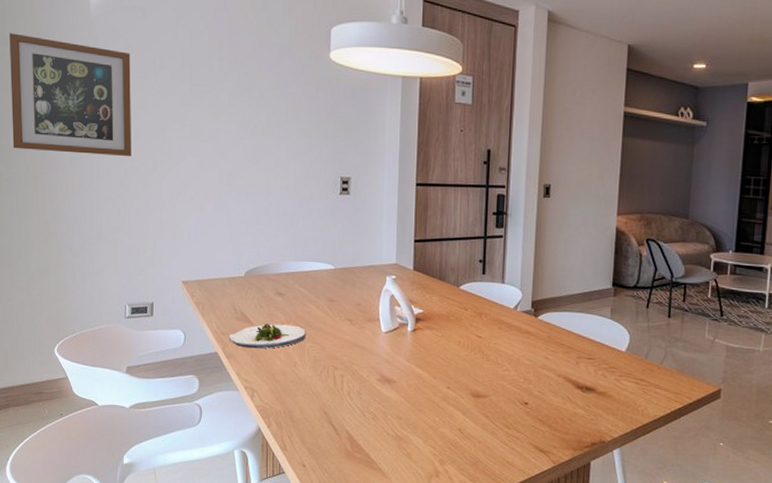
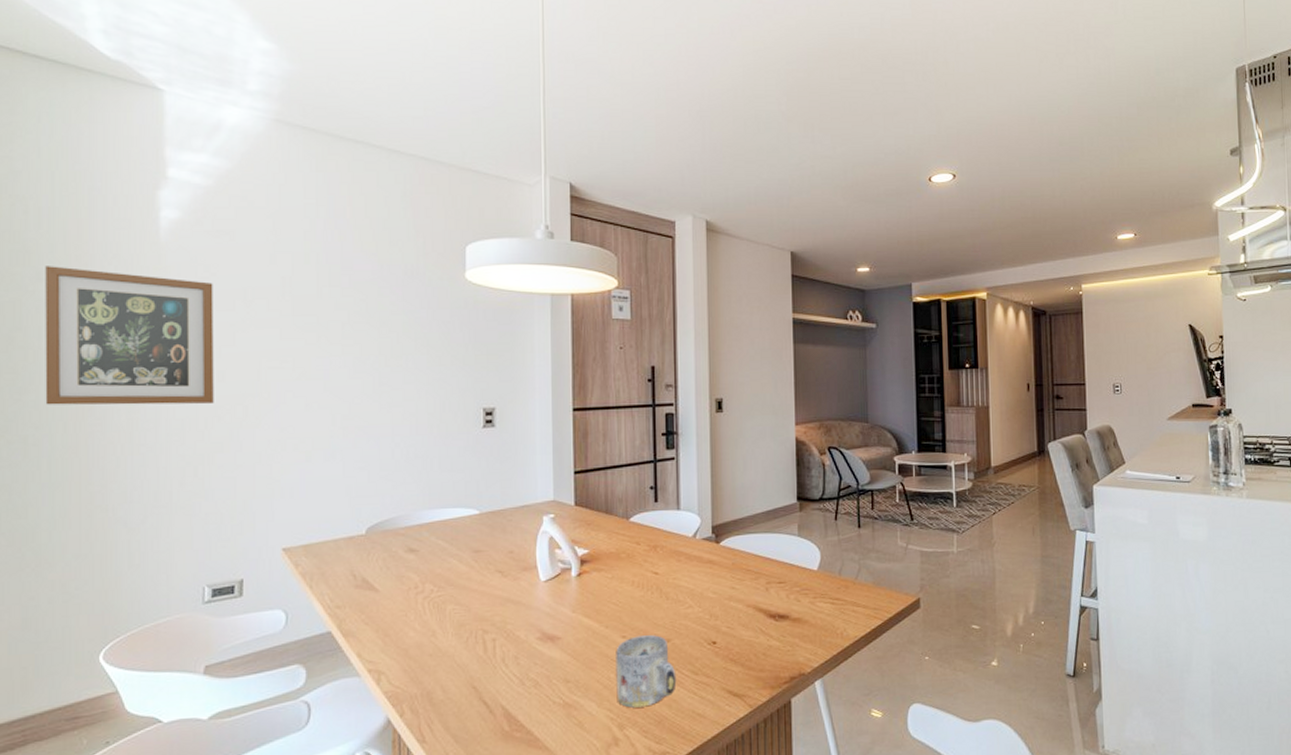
salad plate: present [228,323,306,349] -> none [346,586,446,621]
mug: none [439,389,491,449] -> present [616,635,677,708]

